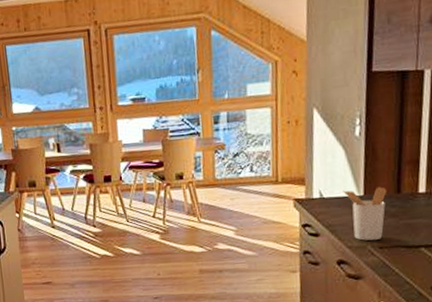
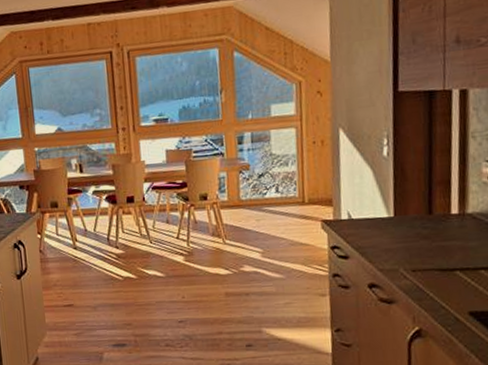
utensil holder: present [343,186,387,241] -> none [372,208,419,263]

